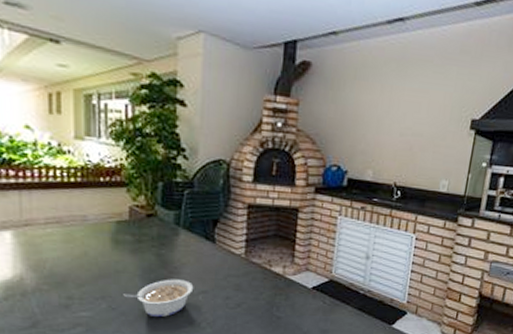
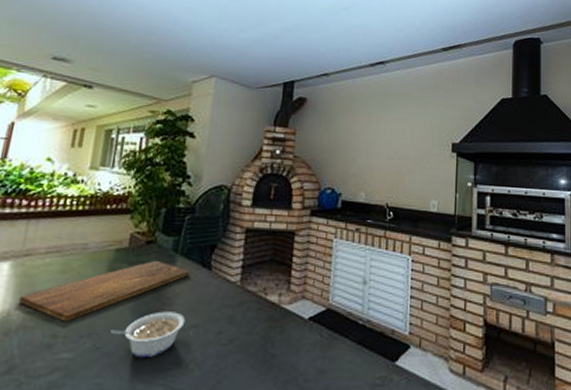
cutting board: none [29,232,194,286] -> present [19,260,190,322]

